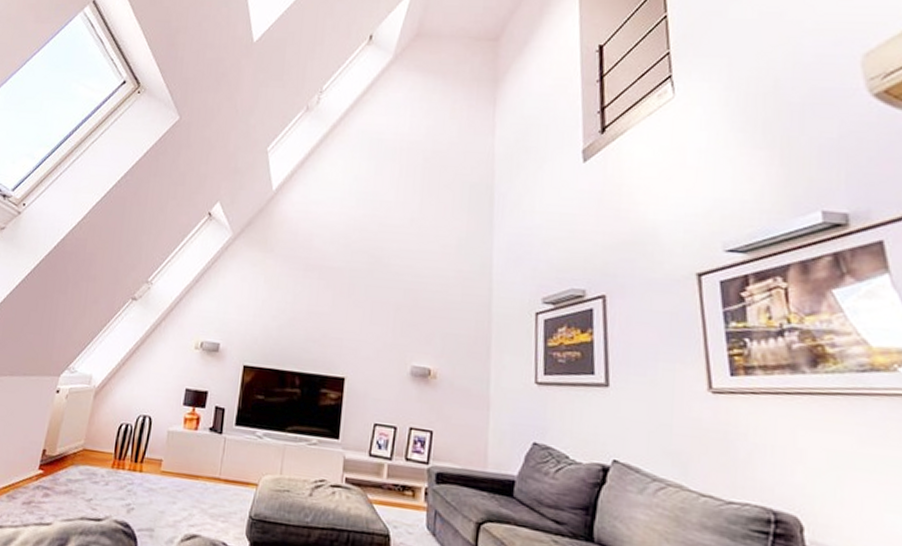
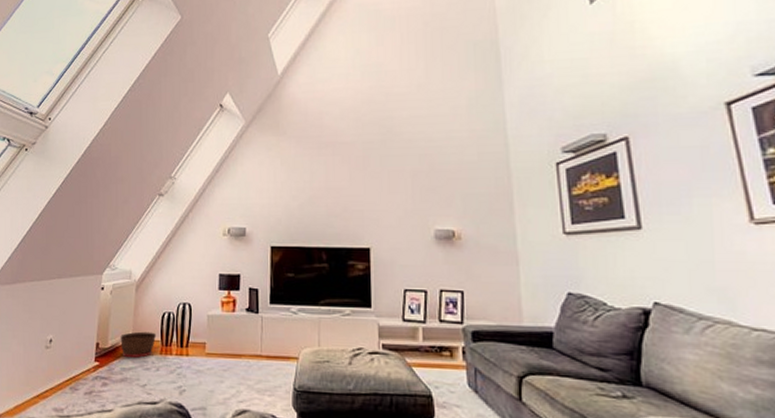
basket: none [69,441,109,470] -> present [120,331,156,358]

